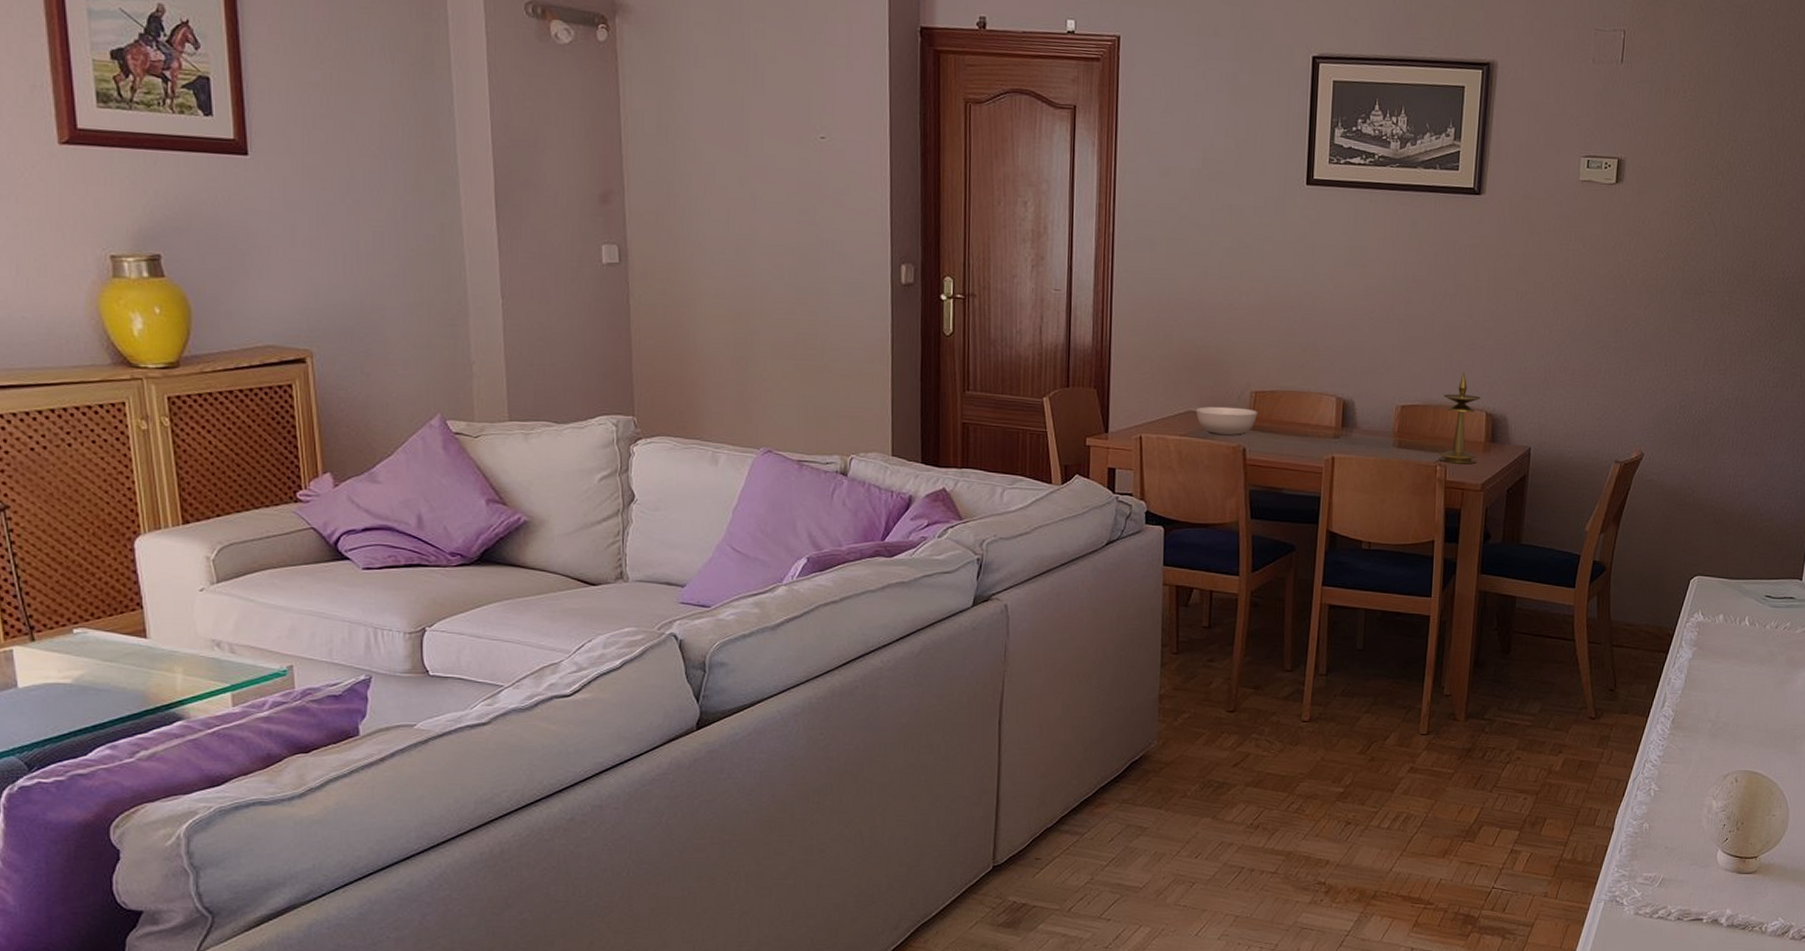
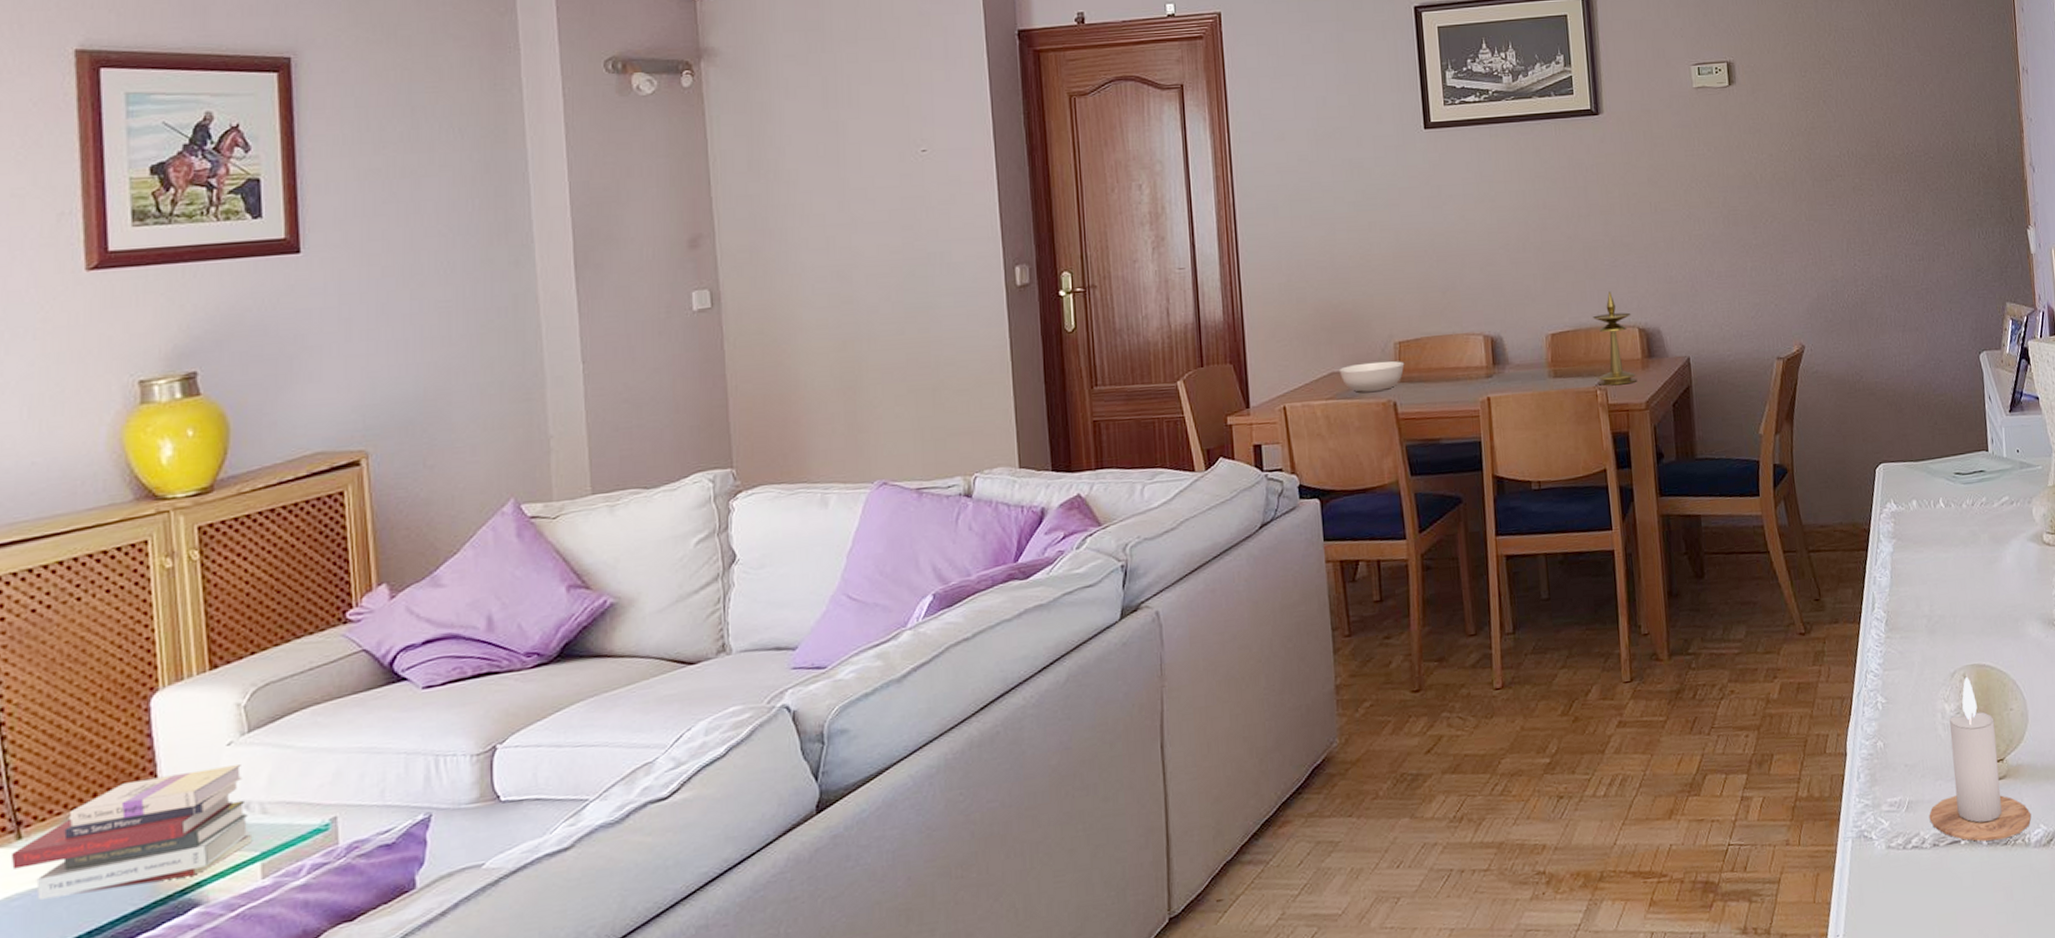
books: none [26,608,224,695] -> present [10,765,253,901]
candle: none [1678,781,1773,924] -> present [1929,677,2032,842]

